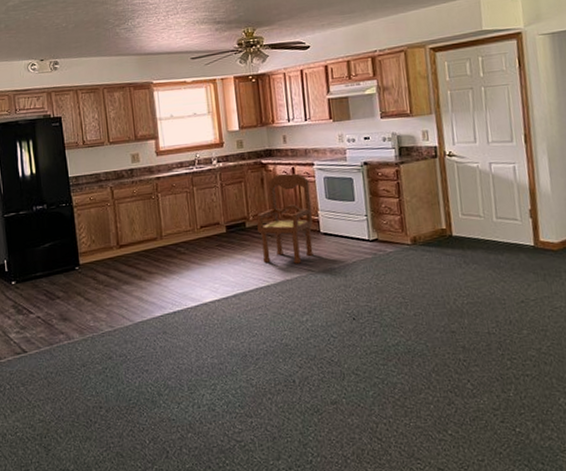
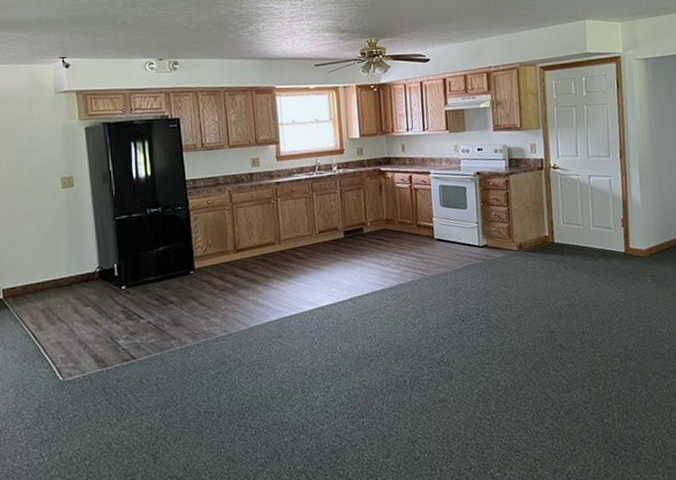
dining chair: present [256,173,314,264] -> none [374,181,428,269]

